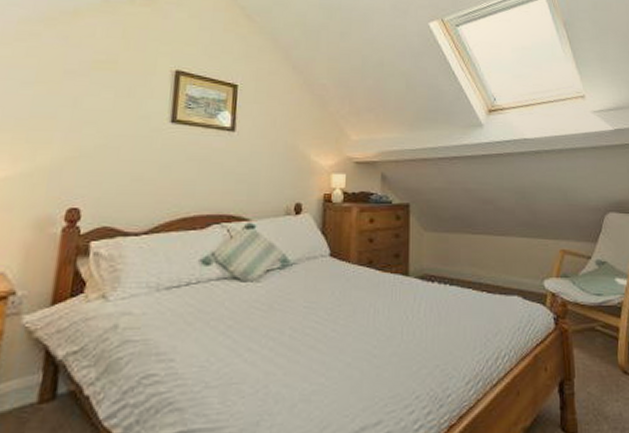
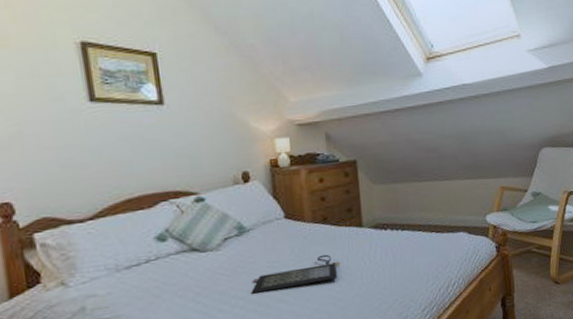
clutch bag: none [284,301,382,335] -> present [251,254,342,294]

